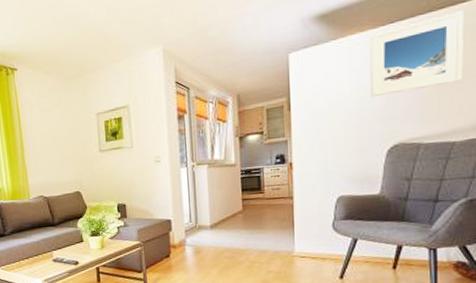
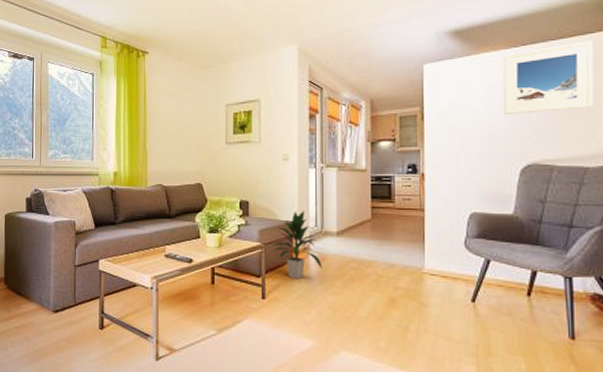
indoor plant: none [151,208,199,272] -> present [272,210,323,279]

